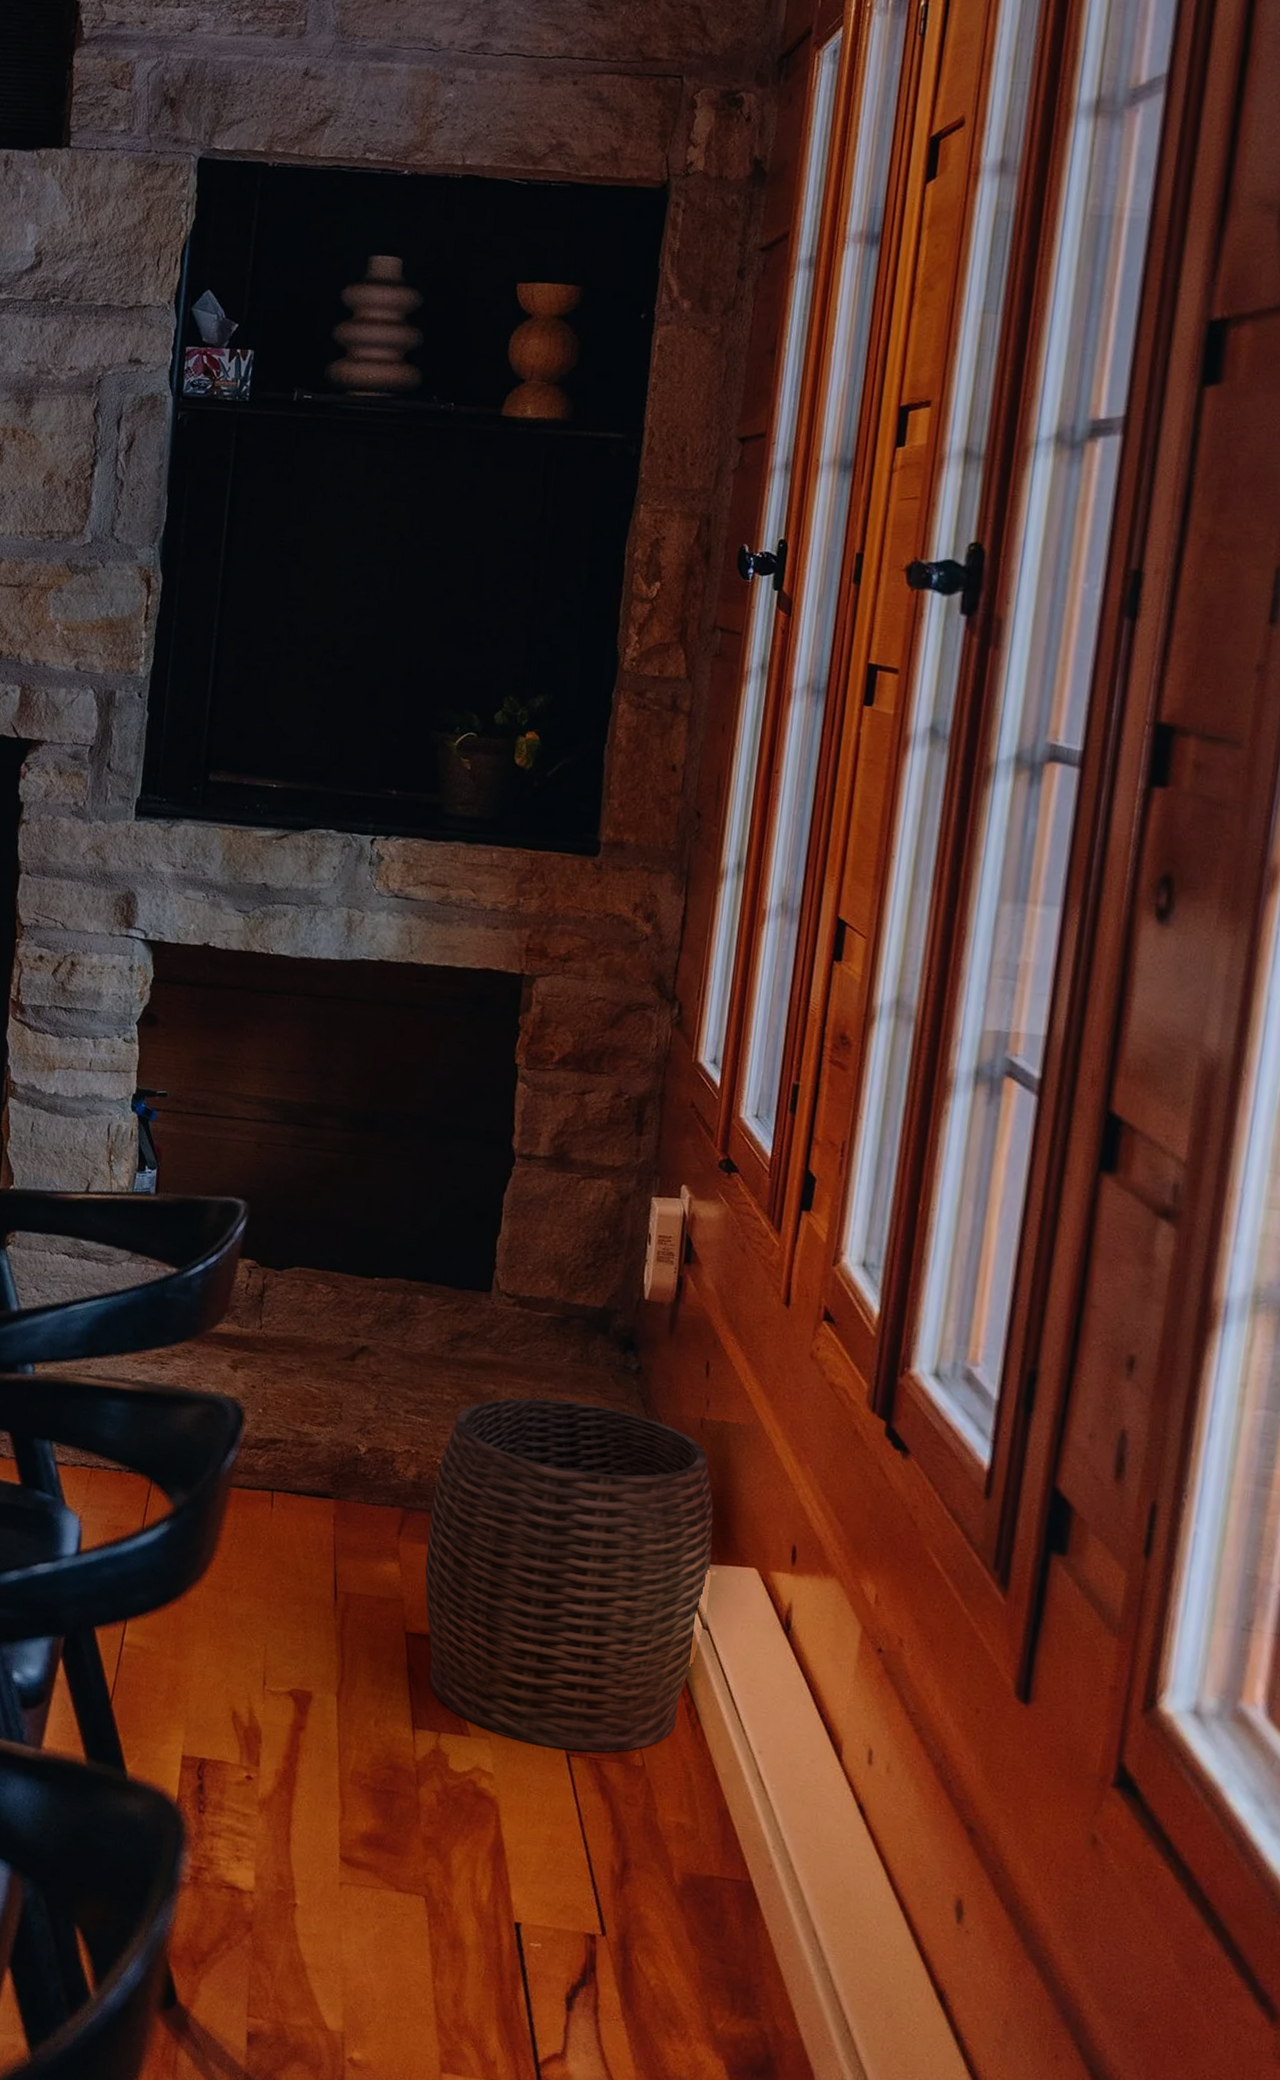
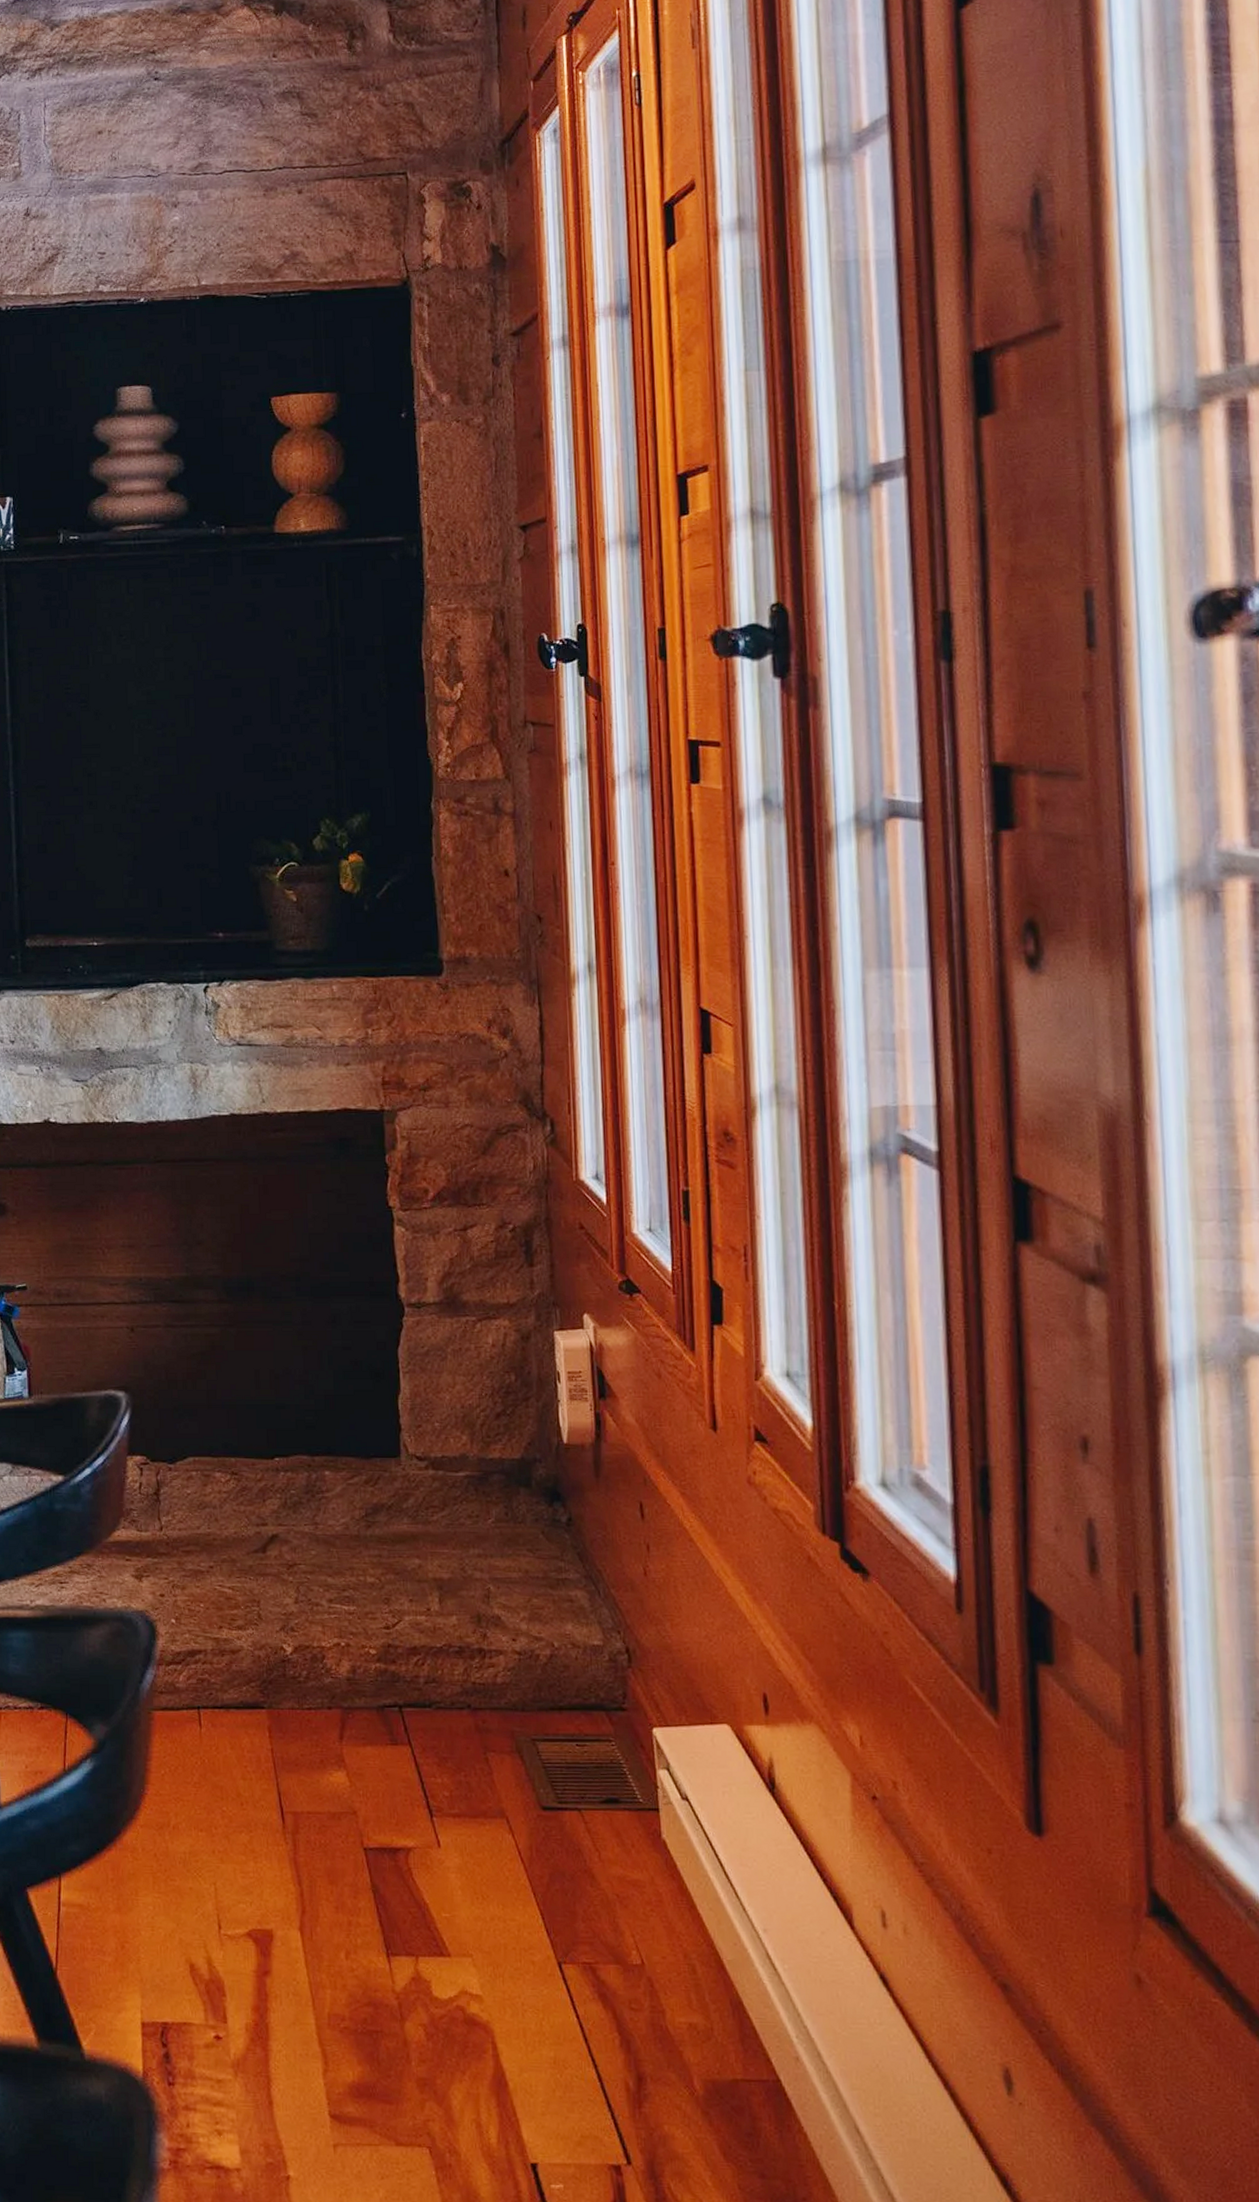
woven basket: present [425,1398,714,1752] -> none [371,1566,679,1957]

